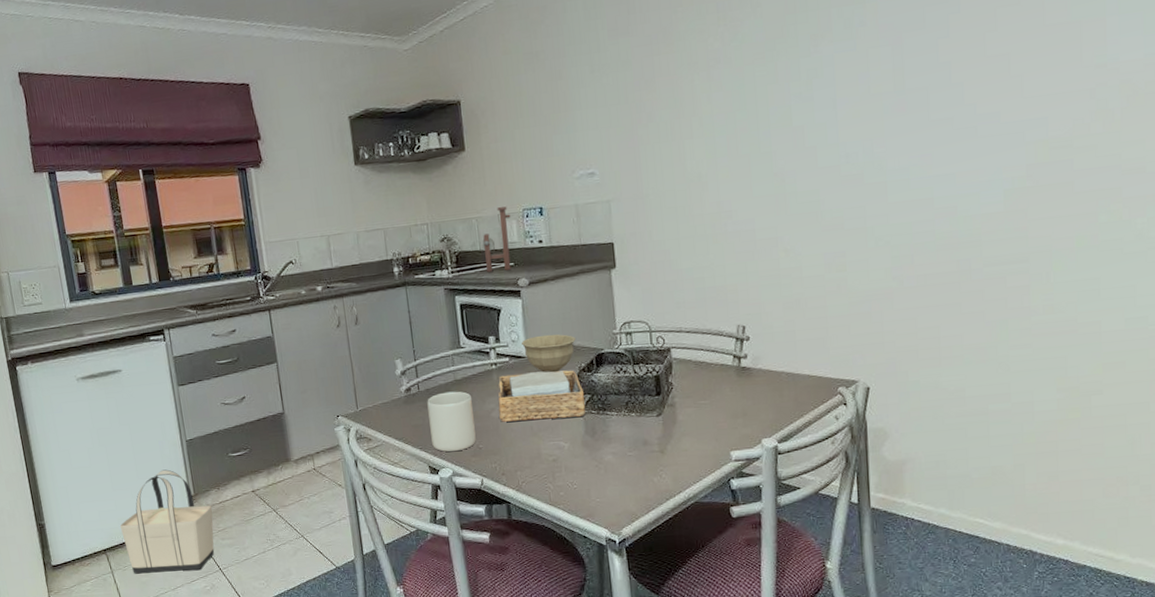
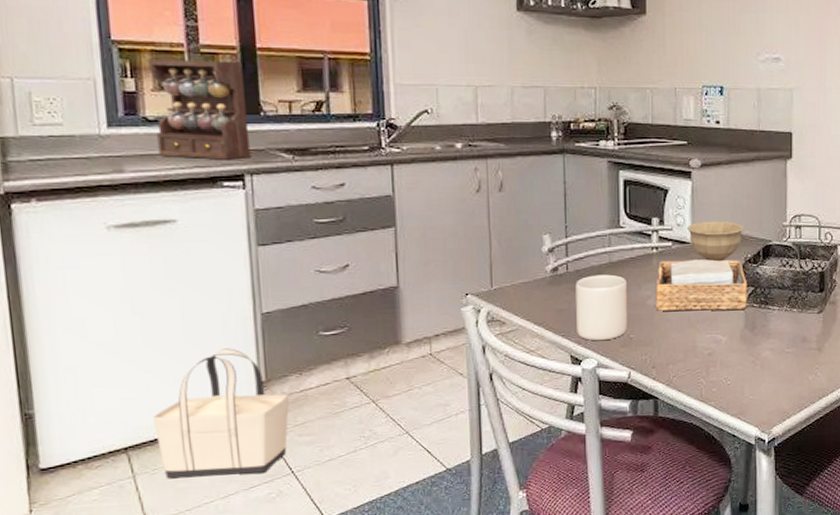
spice rack: none [91,239,167,321] -> present [149,59,251,160]
paper towel holder: present [480,207,511,272] -> none [653,81,689,150]

